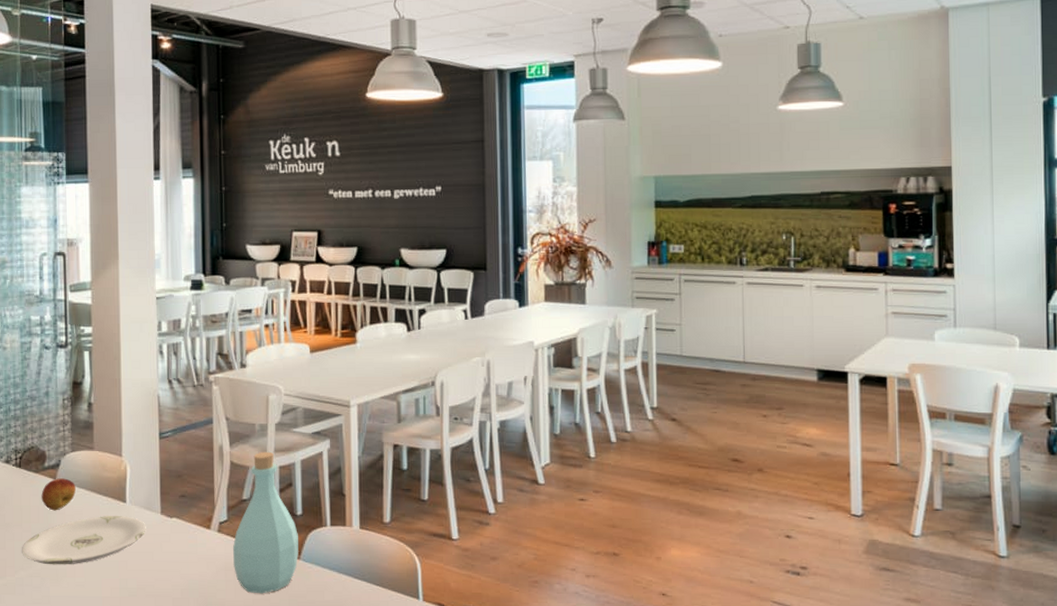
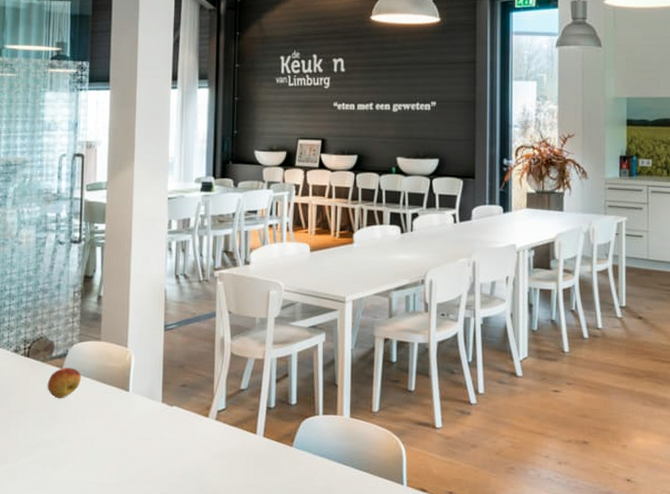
plate: present [22,516,146,565] -> none [25,404,147,452]
bottle: present [233,451,299,594] -> none [229,343,293,480]

